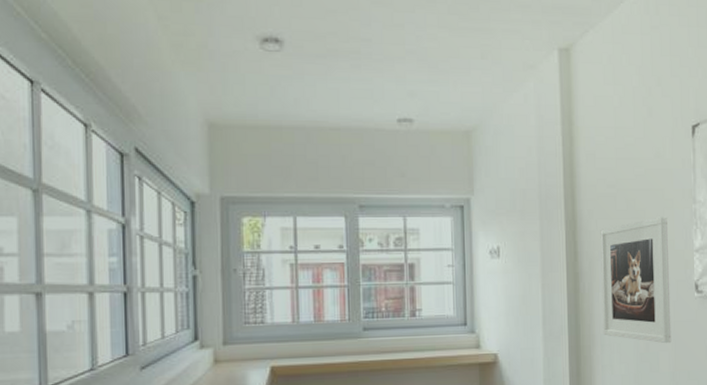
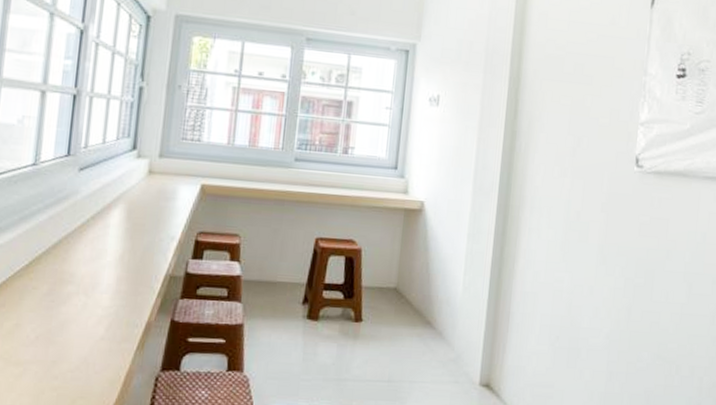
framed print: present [600,217,672,344] -> none [534,85,615,215]

